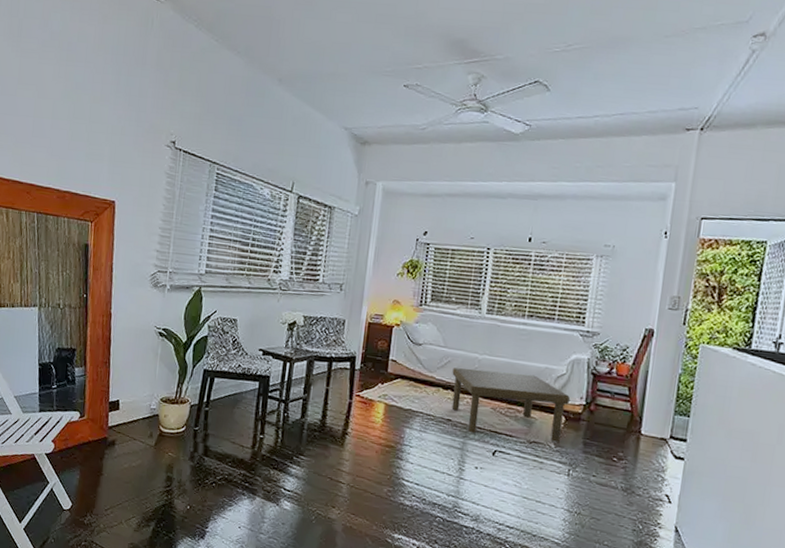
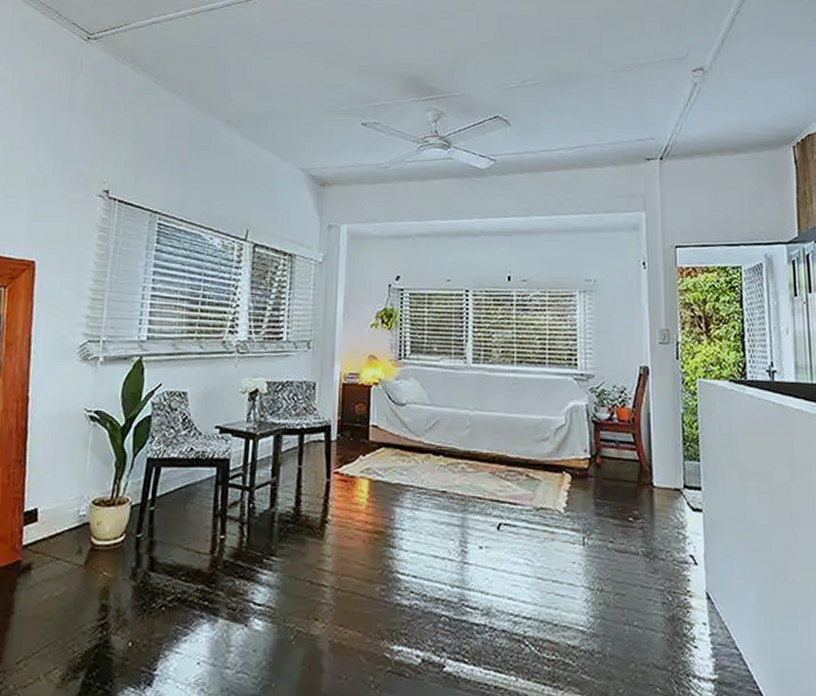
coffee table: present [451,367,570,443] -> none [442,428,573,507]

